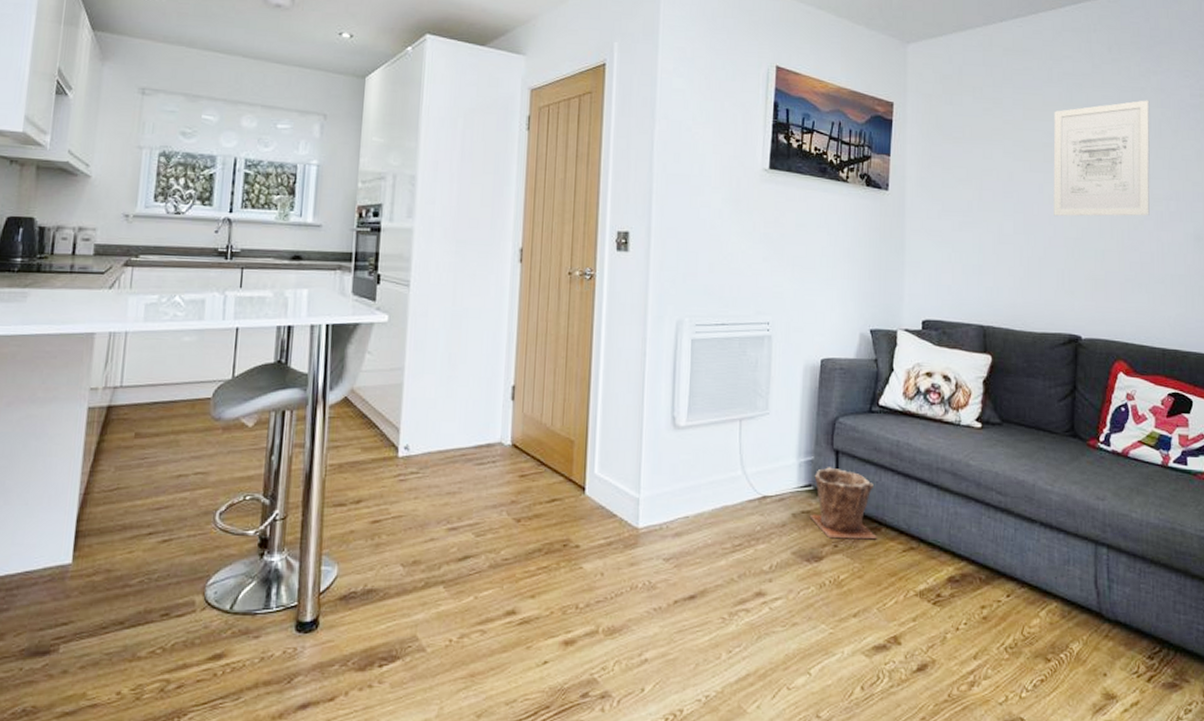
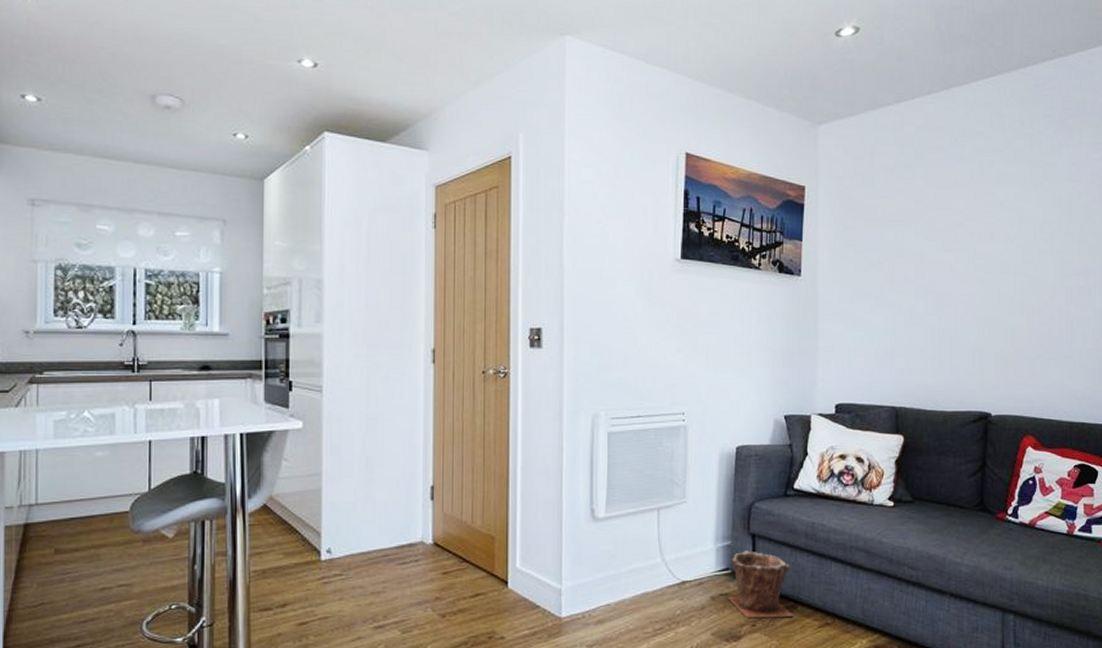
wall art: present [1053,100,1150,217] -> none [965,174,1062,296]

